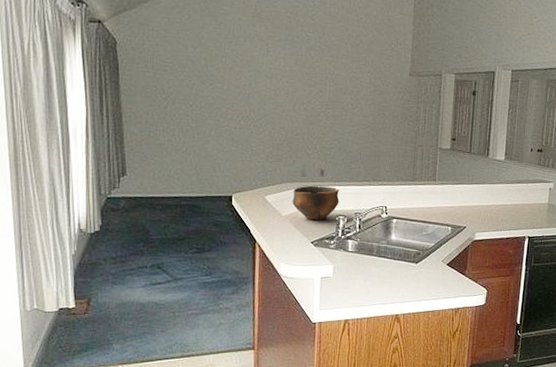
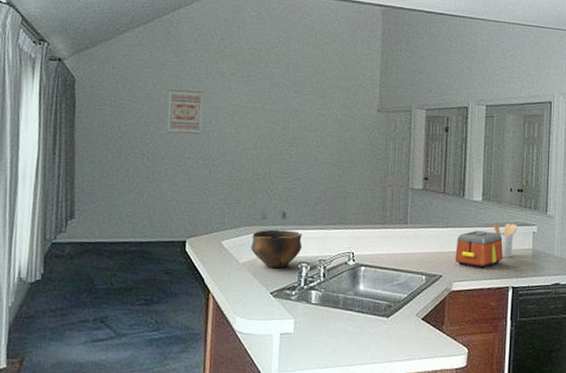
wall art: none [208,52,243,97] -> present [167,89,204,135]
toaster: none [478,187,522,221] -> present [455,230,504,269]
utensil holder: none [513,179,535,211] -> present [493,222,517,258]

